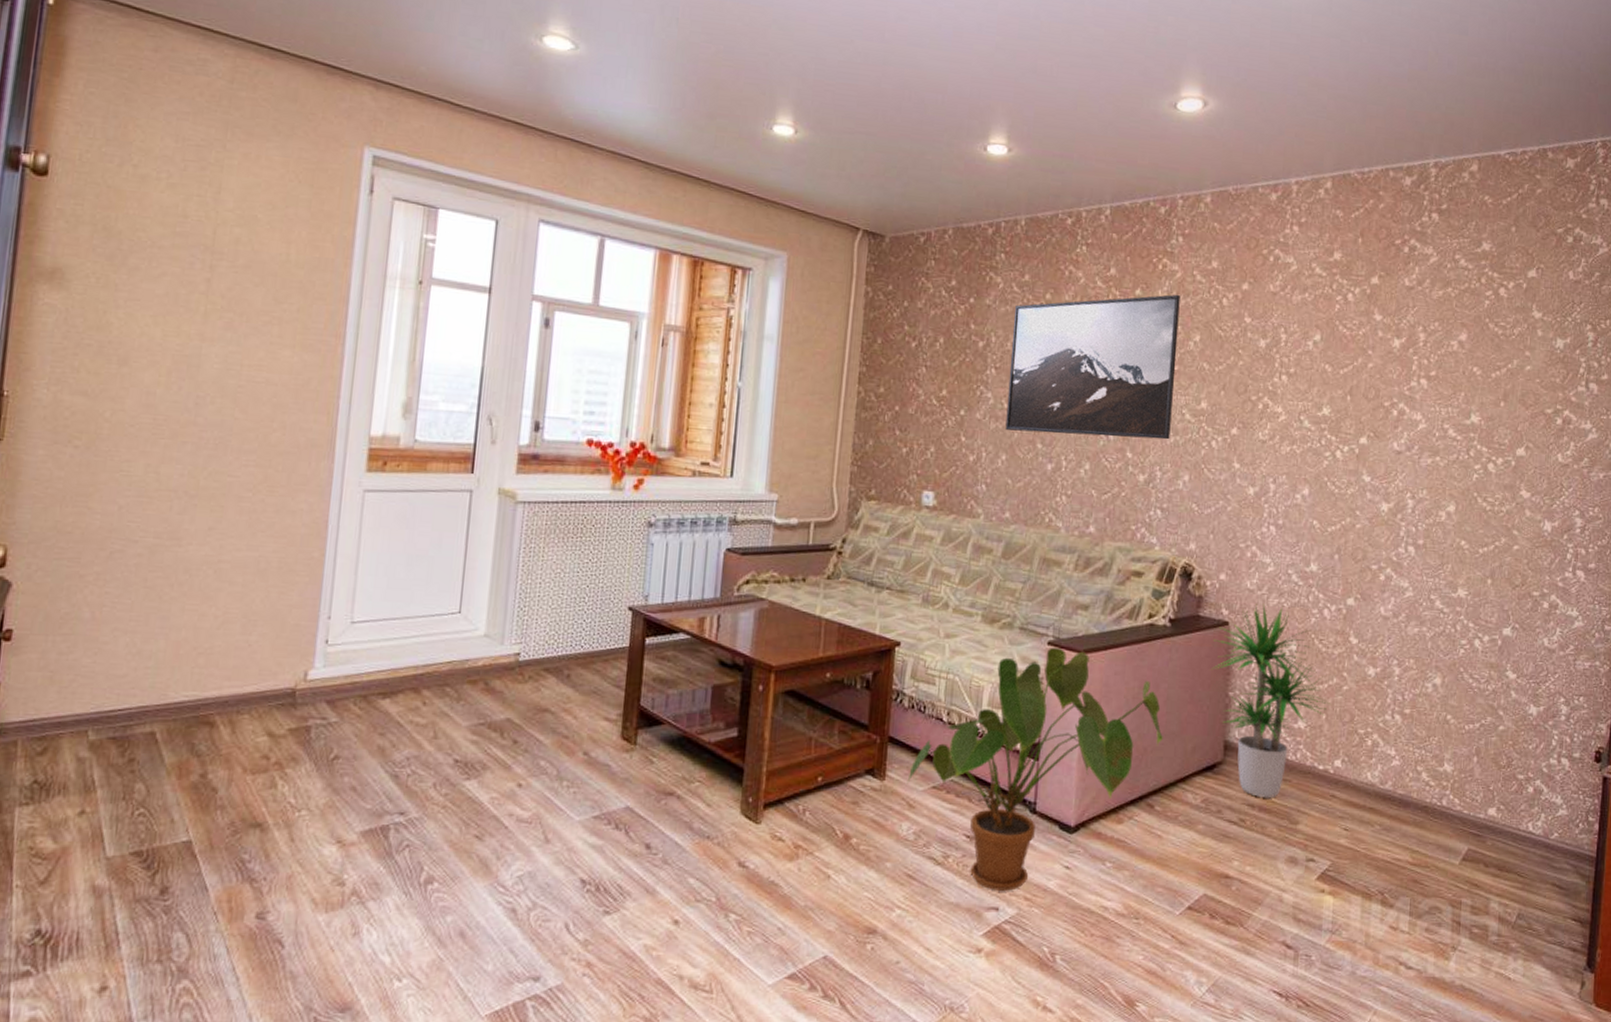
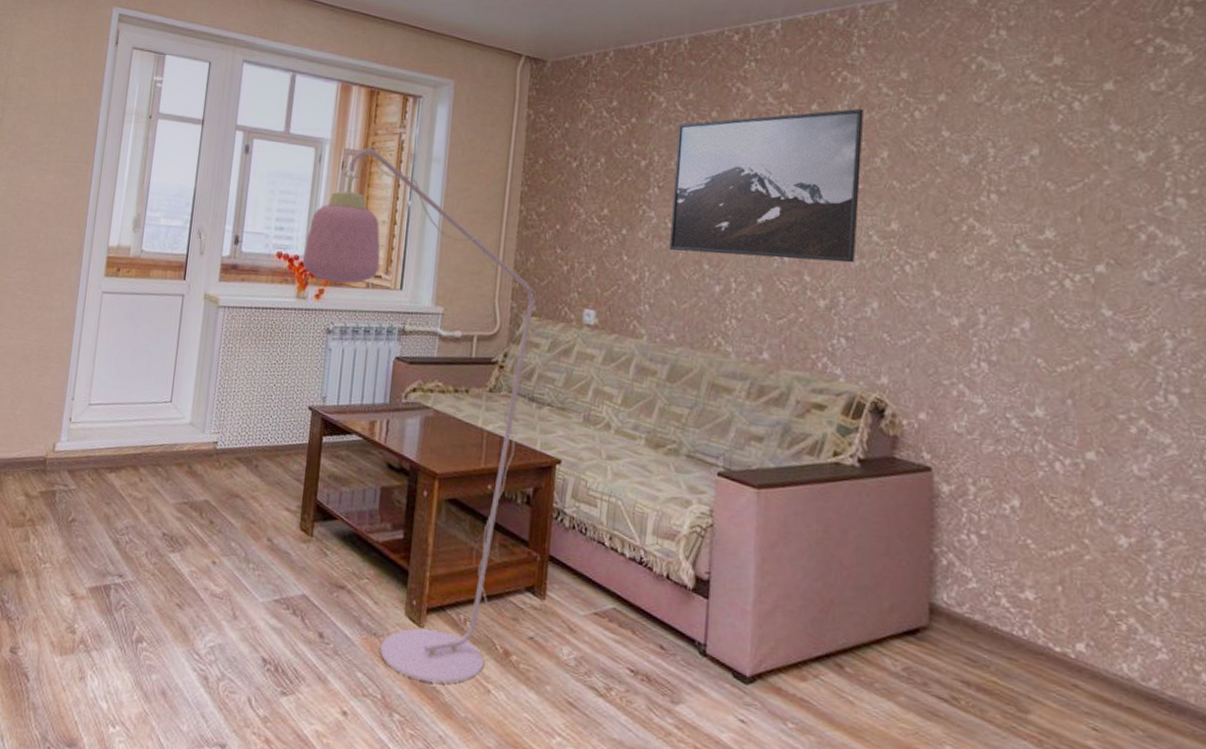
floor lamp: none [617,320,898,876] -> present [302,144,558,684]
house plant: present [907,647,1163,891] -> none [567,478,853,737]
potted plant: present [1211,603,1331,797] -> none [911,449,1068,677]

